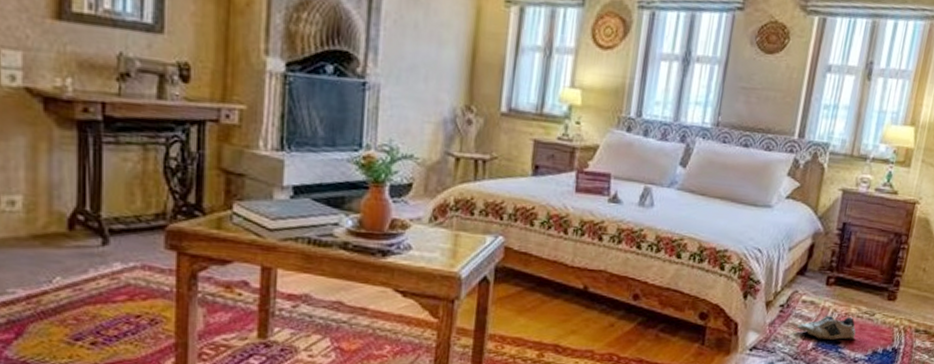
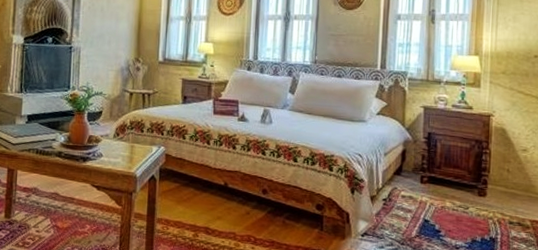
shoe: present [796,315,856,341] -> none [399,208,453,230]

